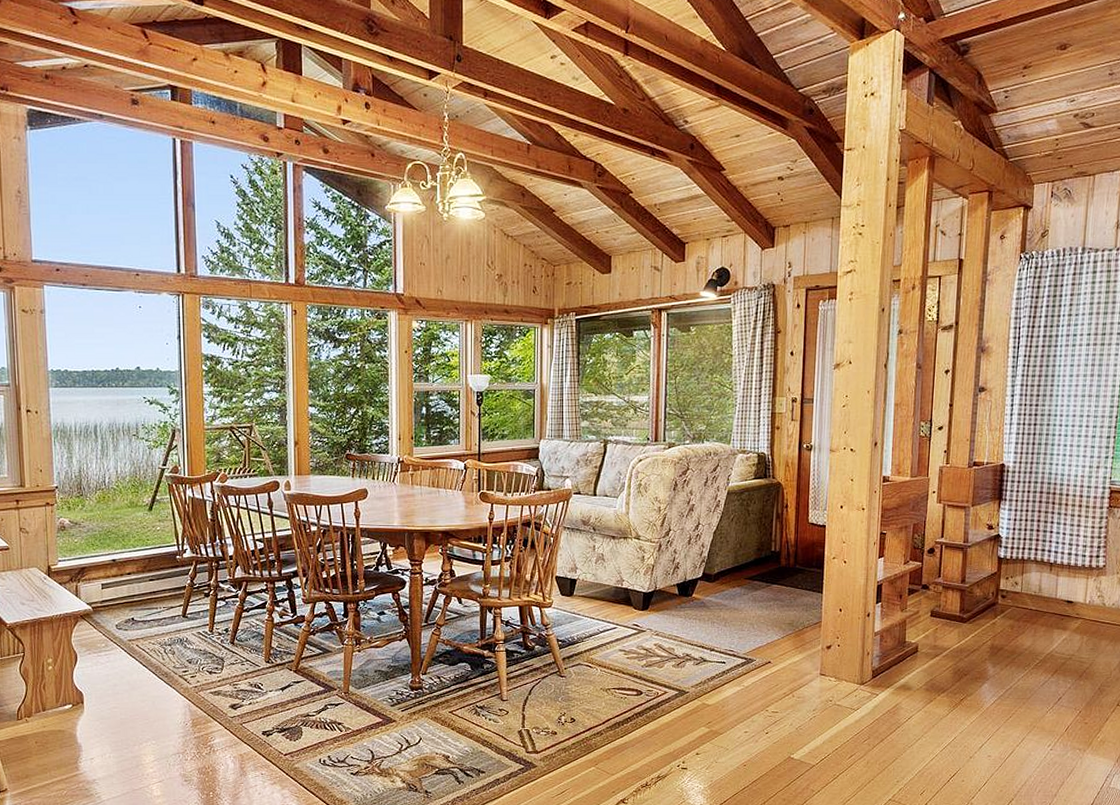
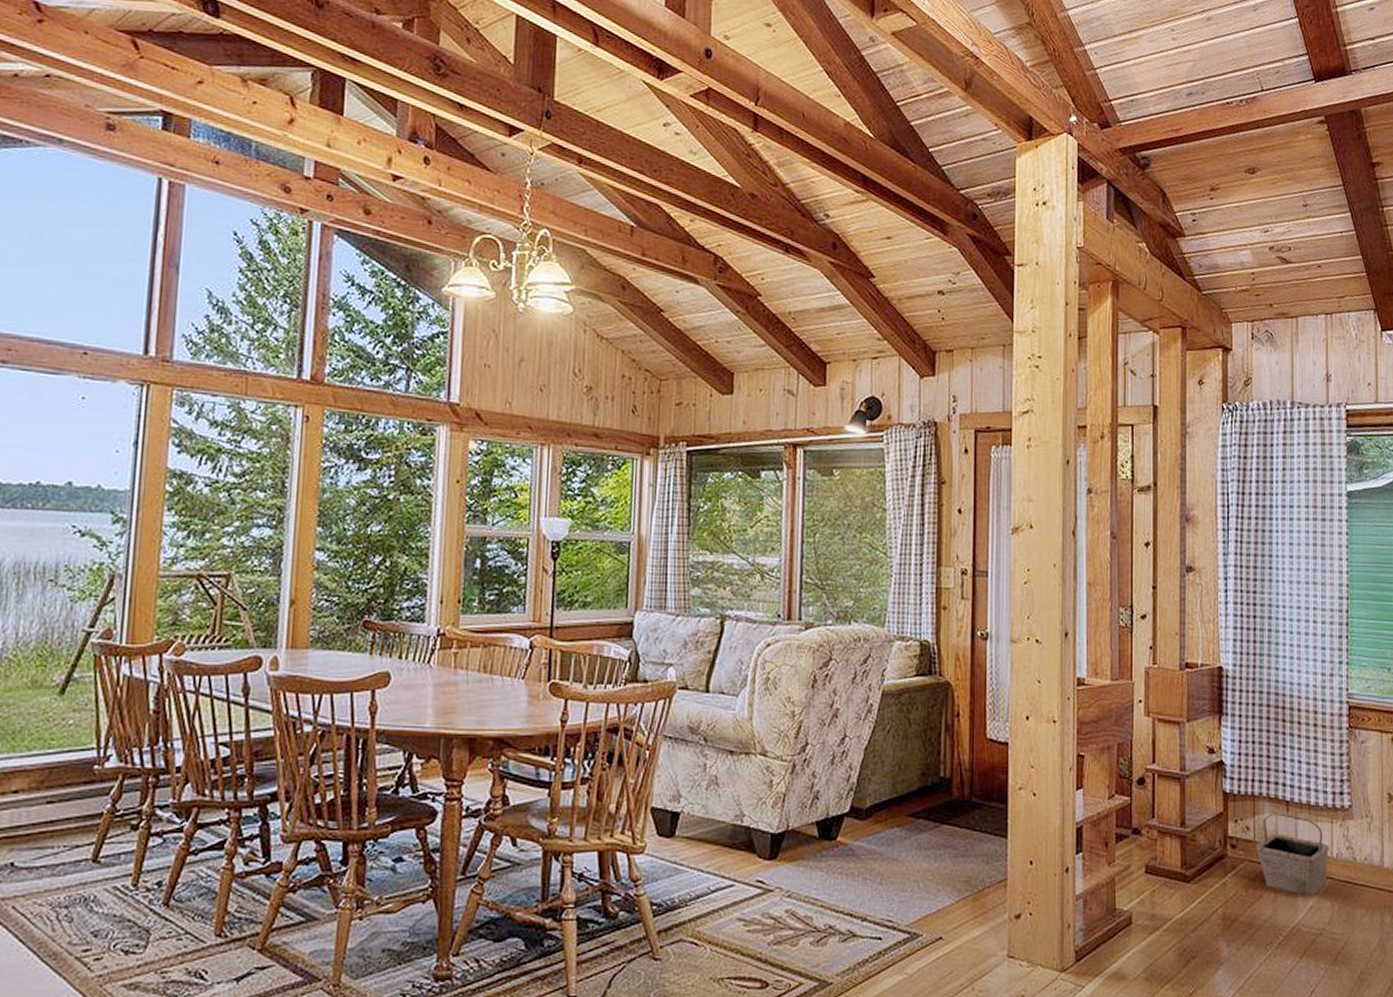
basket: none [1022,572,1084,632] -> present [1255,813,1330,896]

